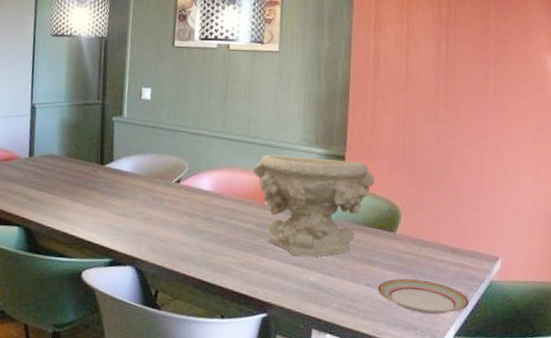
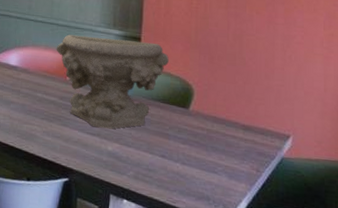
plate: present [377,278,470,314] -> none [171,151,261,187]

